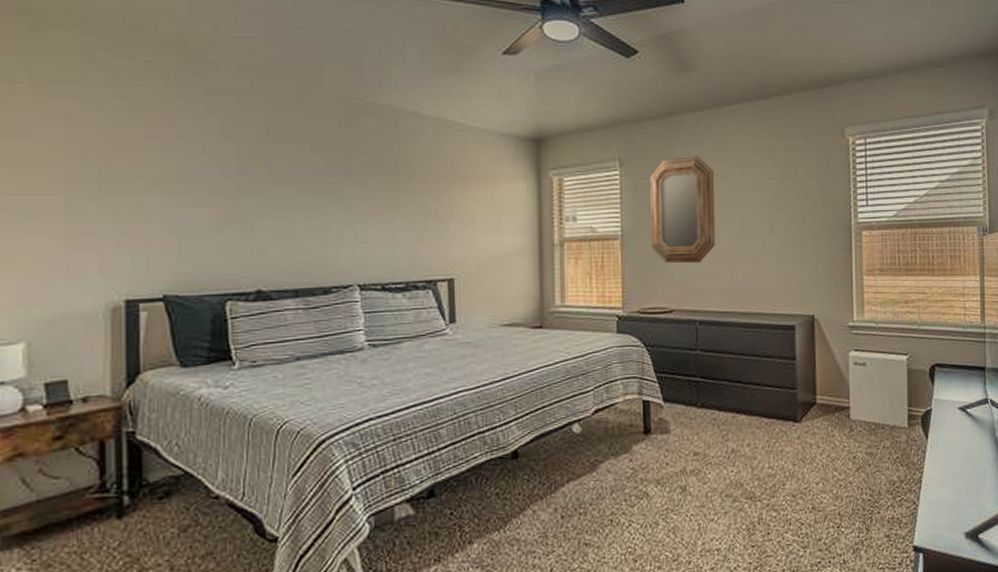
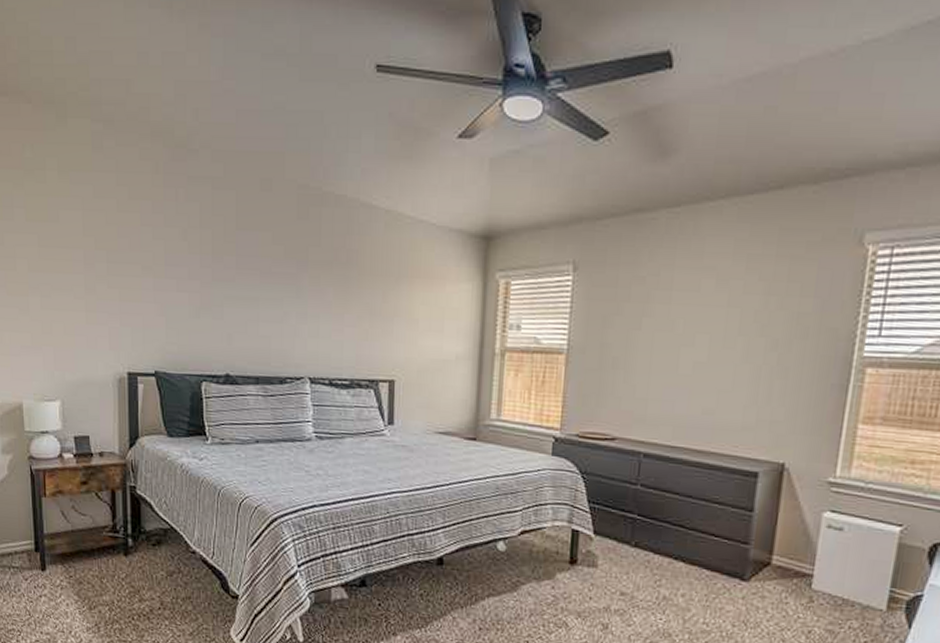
home mirror: present [650,156,716,264] -> none [599,262,684,389]

